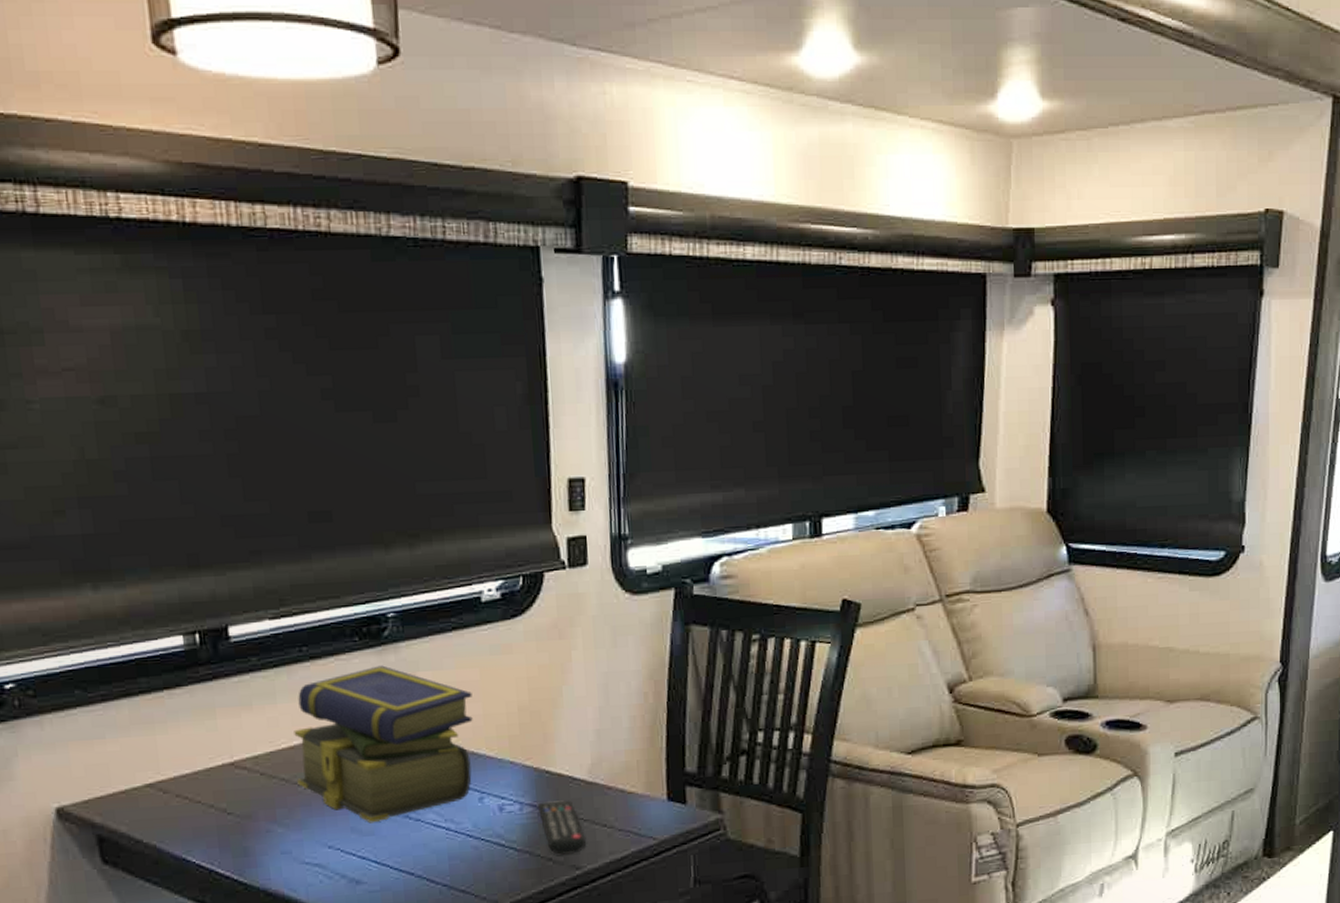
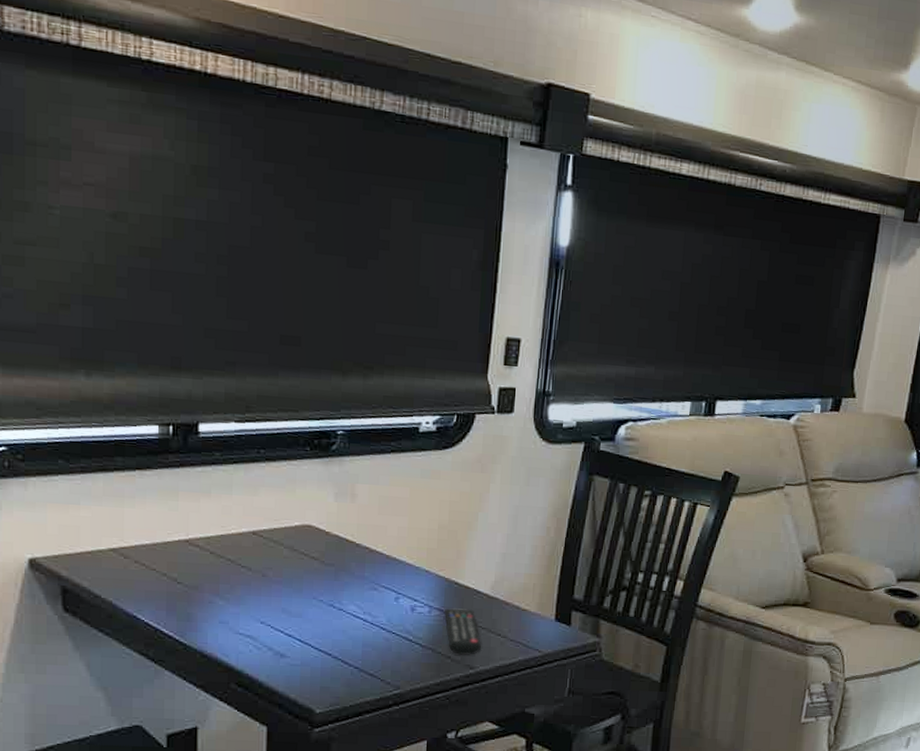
stack of books: present [294,665,473,824] -> none [241,474,401,607]

